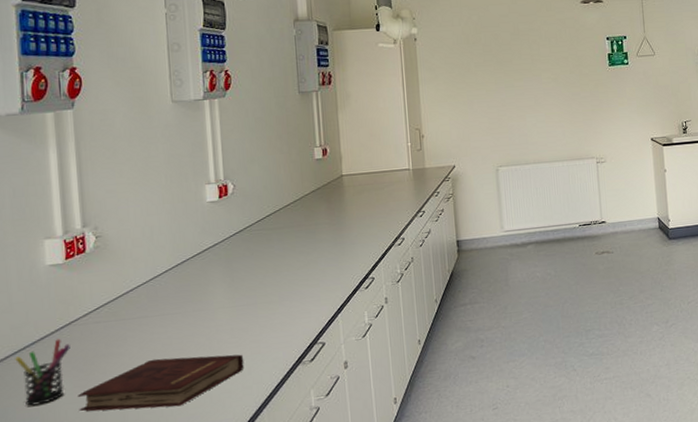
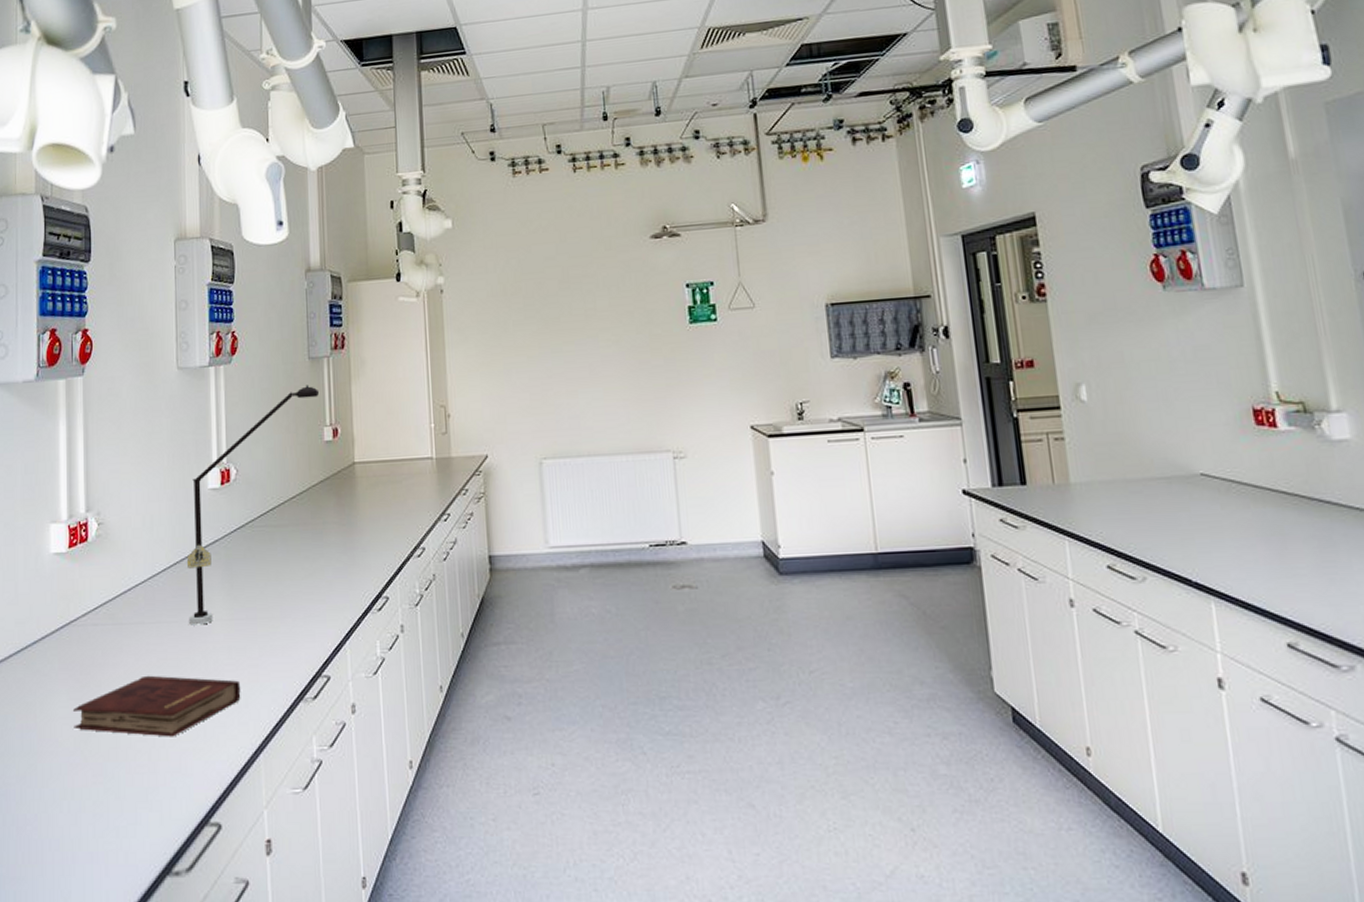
pen holder: present [15,338,70,406] -> none [18,640,69,716]
desk lamp: none [187,114,309,315] -> present [186,385,319,626]

